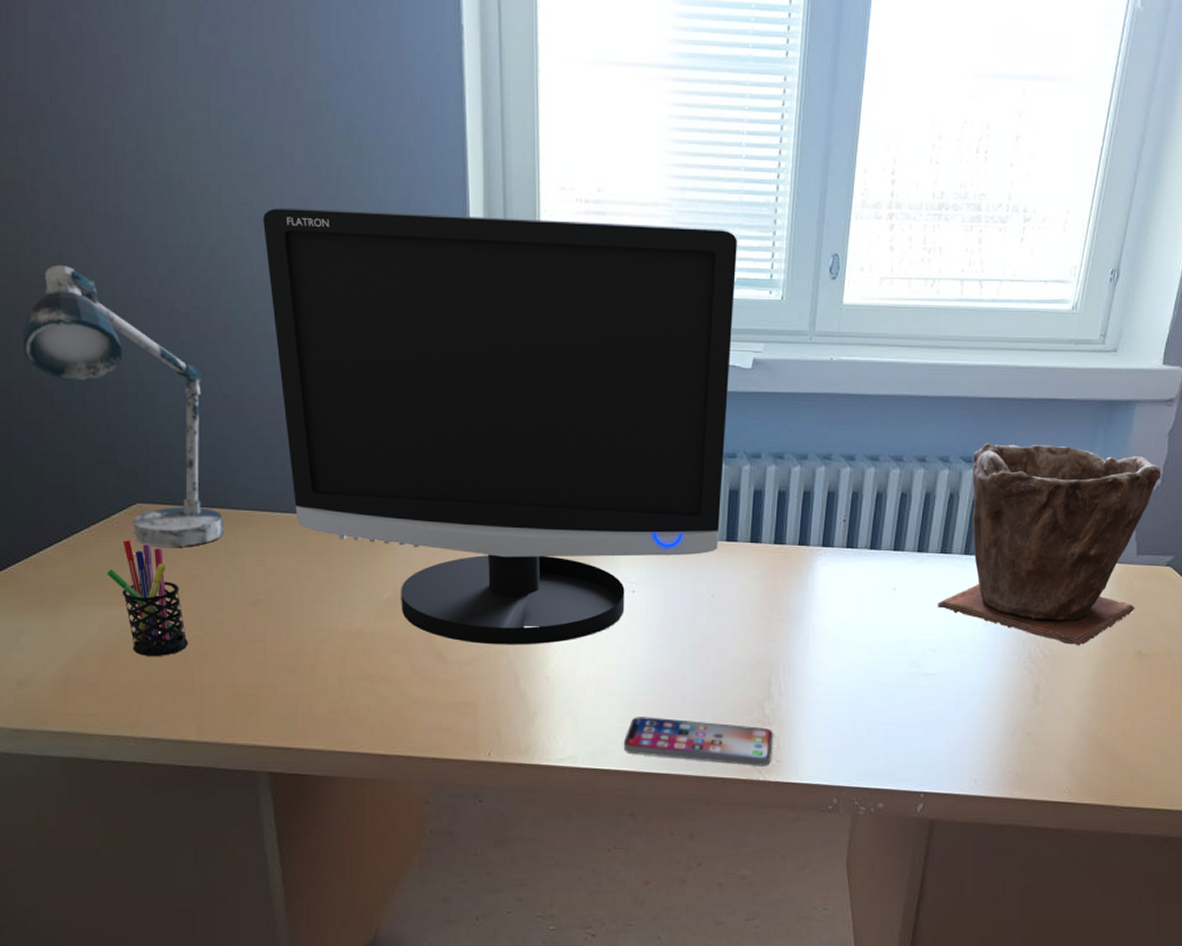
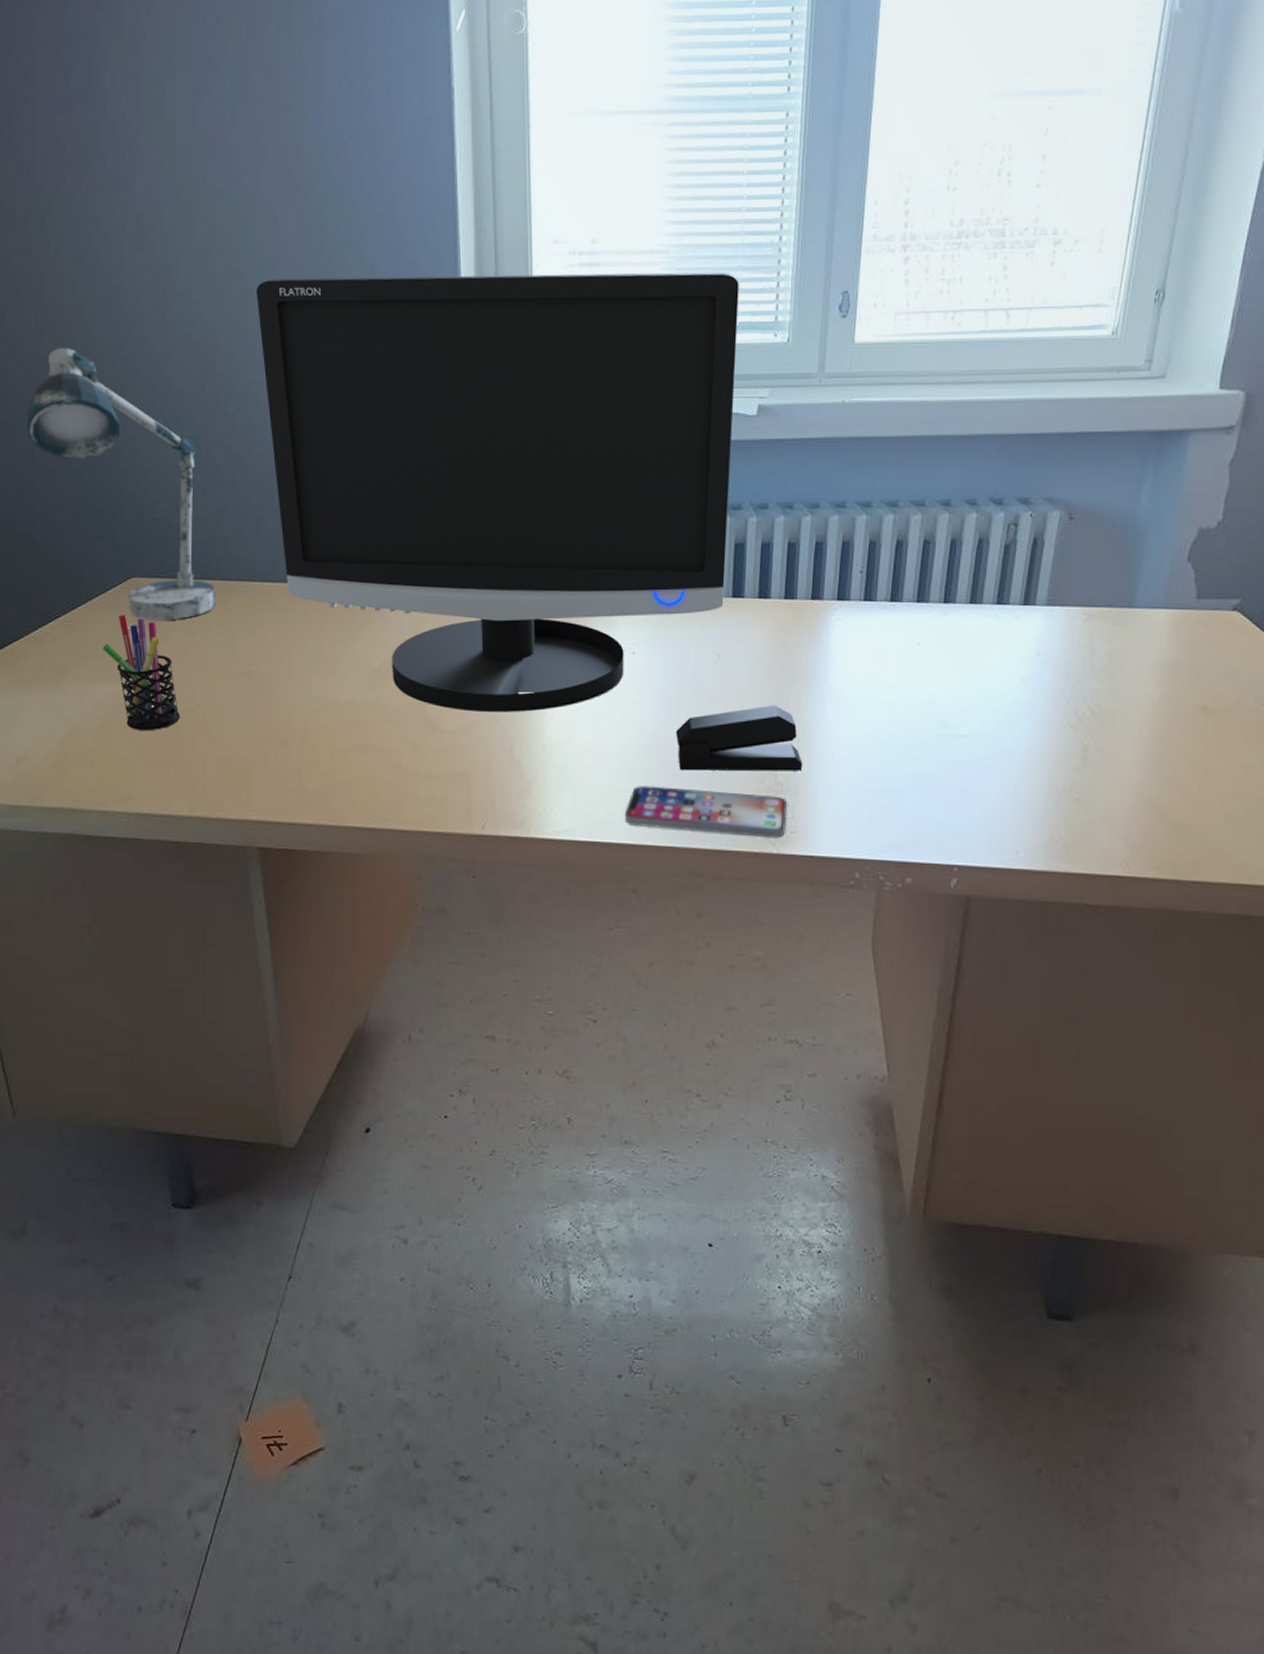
stapler: none [673,643,788,705] -> present [676,705,803,772]
plant pot: present [938,443,1162,646] -> none [968,482,1223,702]

